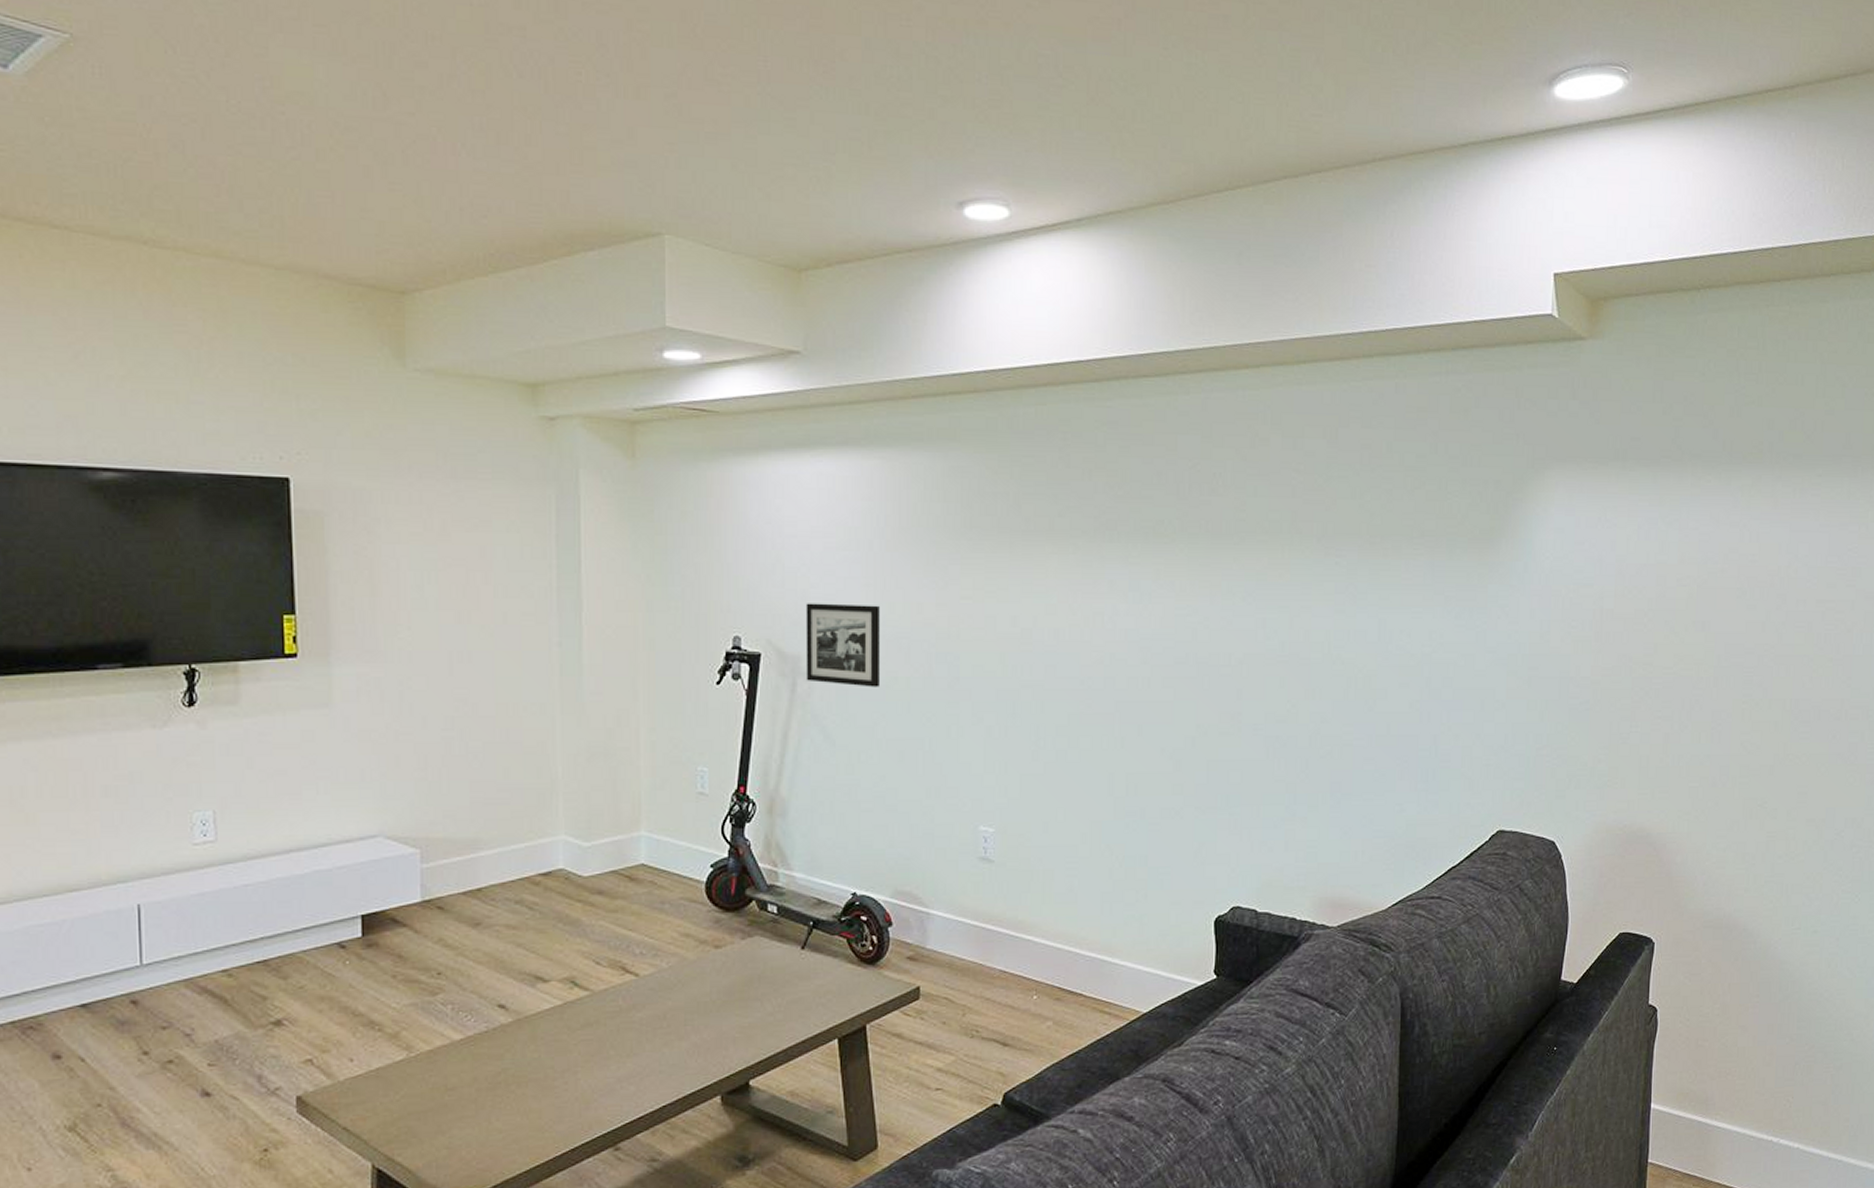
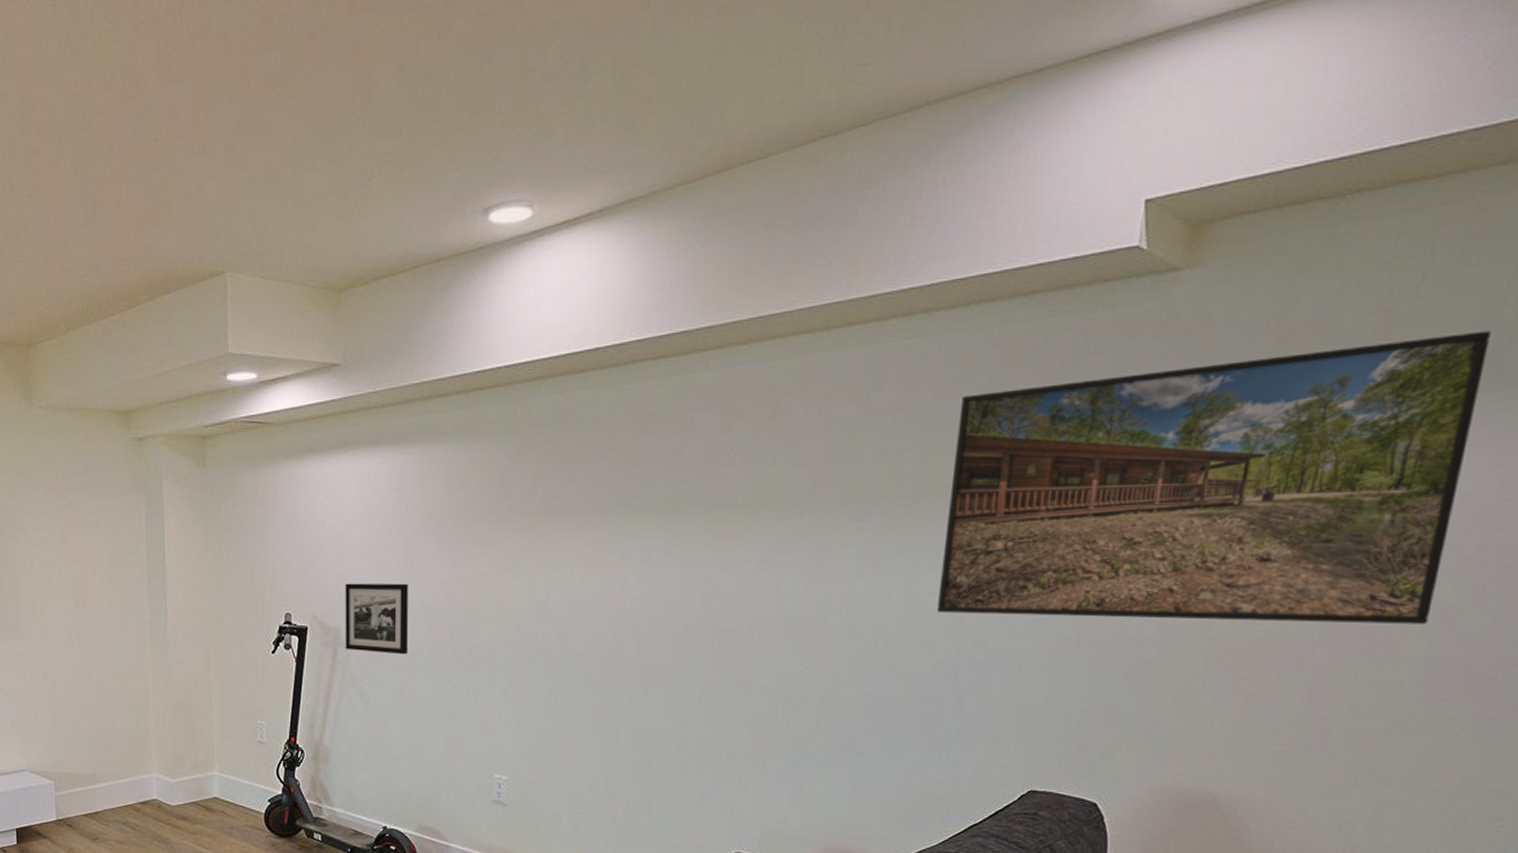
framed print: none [1408,416,1809,670] -> present [936,330,1491,625]

